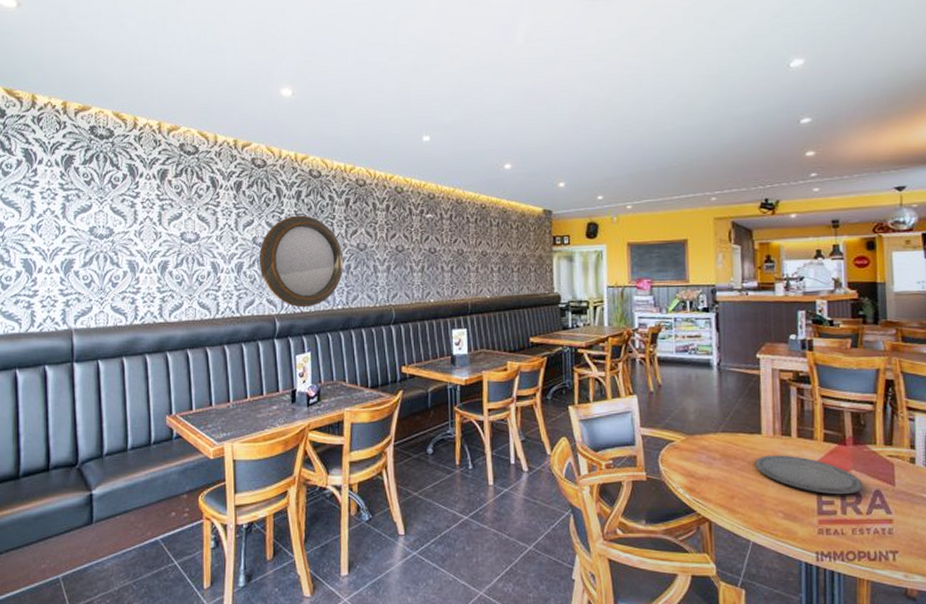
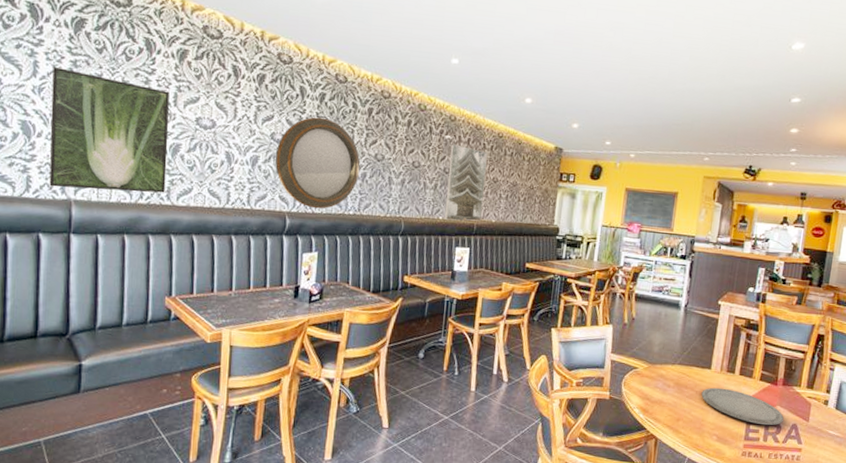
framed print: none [48,203,158,319] -> present [49,66,170,193]
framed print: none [433,222,475,302] -> present [444,144,488,222]

